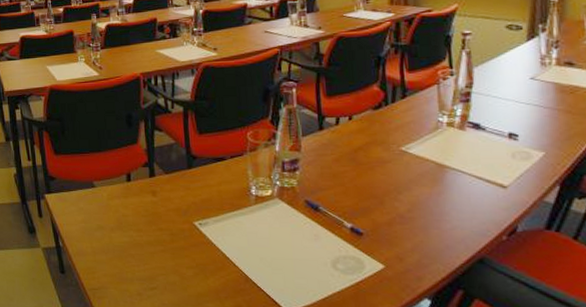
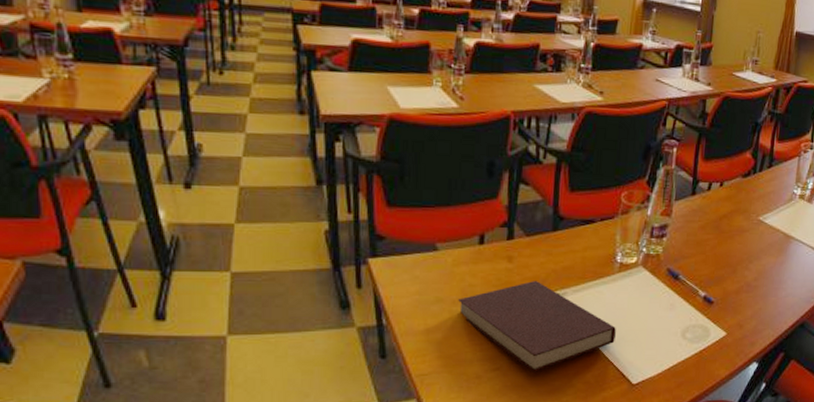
notebook: none [115,212,262,293] -> present [458,281,616,372]

